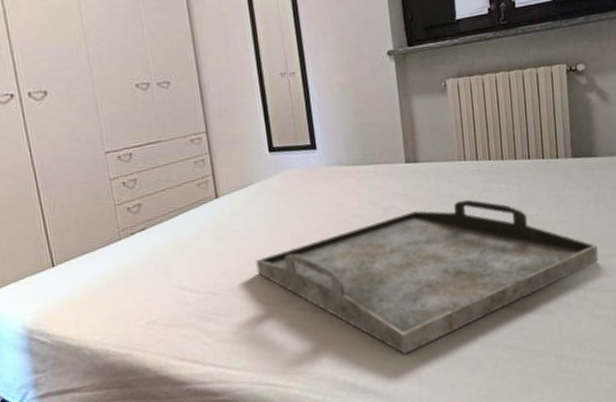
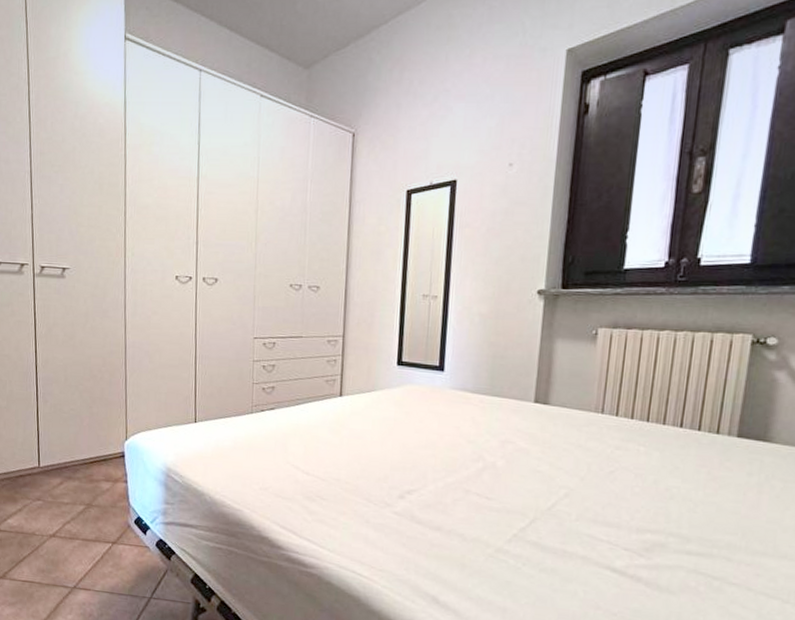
serving tray: present [256,199,599,355] -> none [364,451,749,586]

